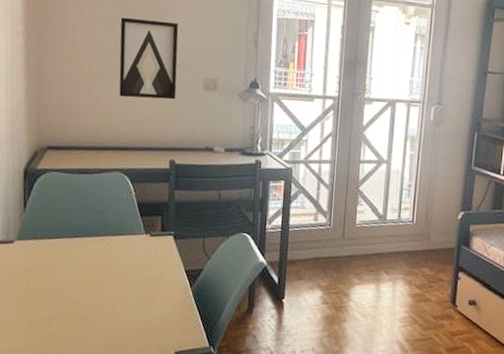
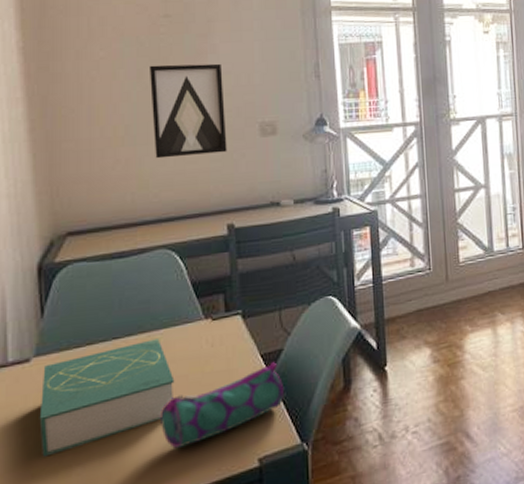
book: none [17,242,118,318] -> present [39,338,175,457]
pencil case: none [104,278,200,331] -> present [161,362,283,448]

